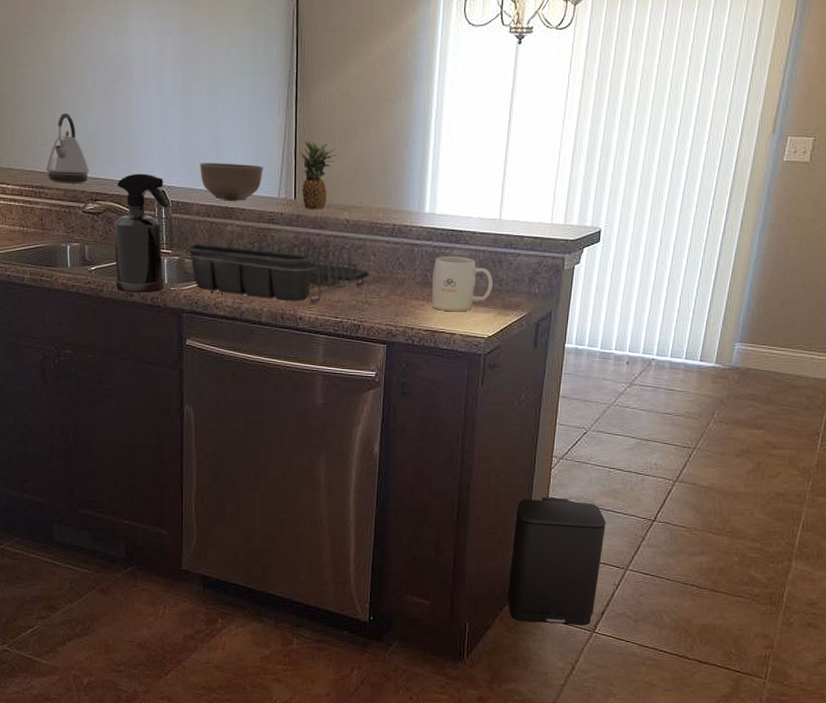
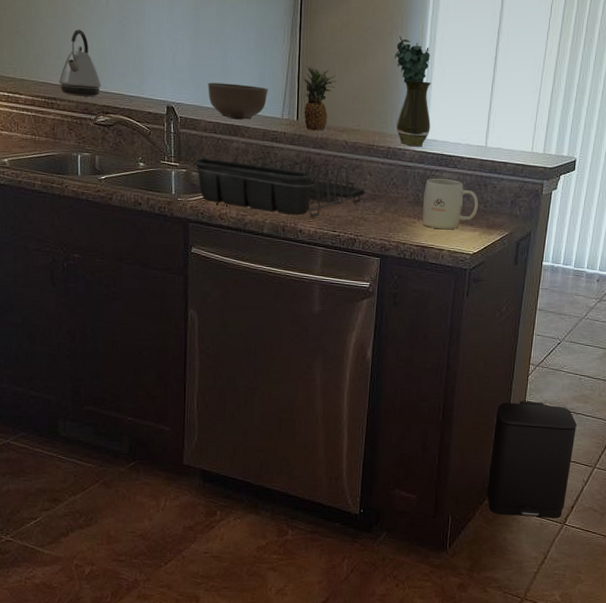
spray bottle: present [113,173,169,294] -> none [123,89,177,203]
vase: none [398,102,439,222] -> present [394,36,431,146]

